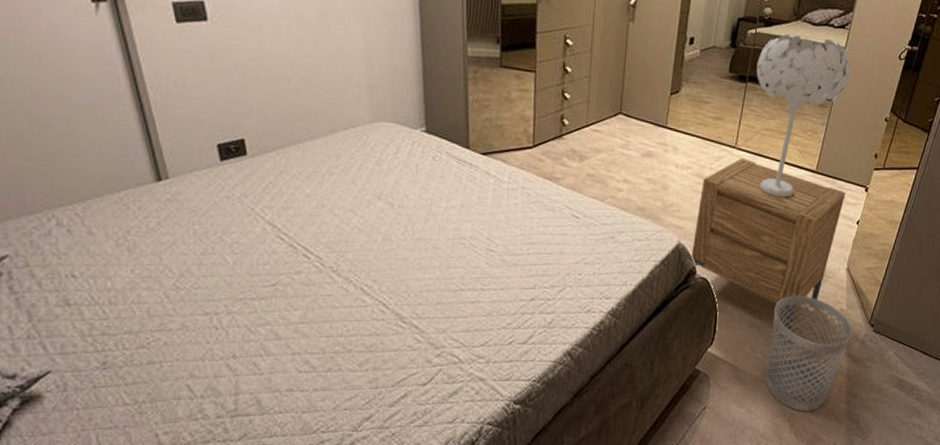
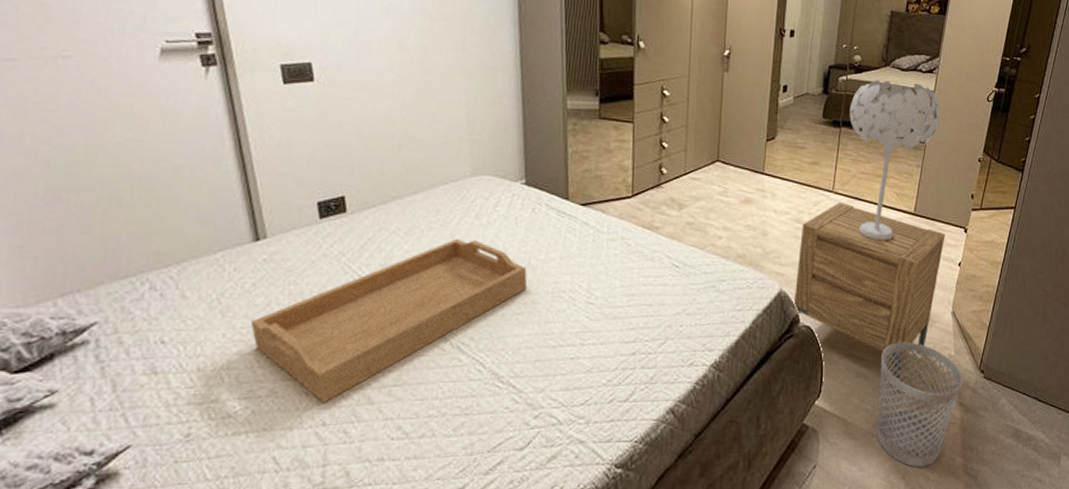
serving tray: none [157,183,429,337] -> present [250,238,528,403]

